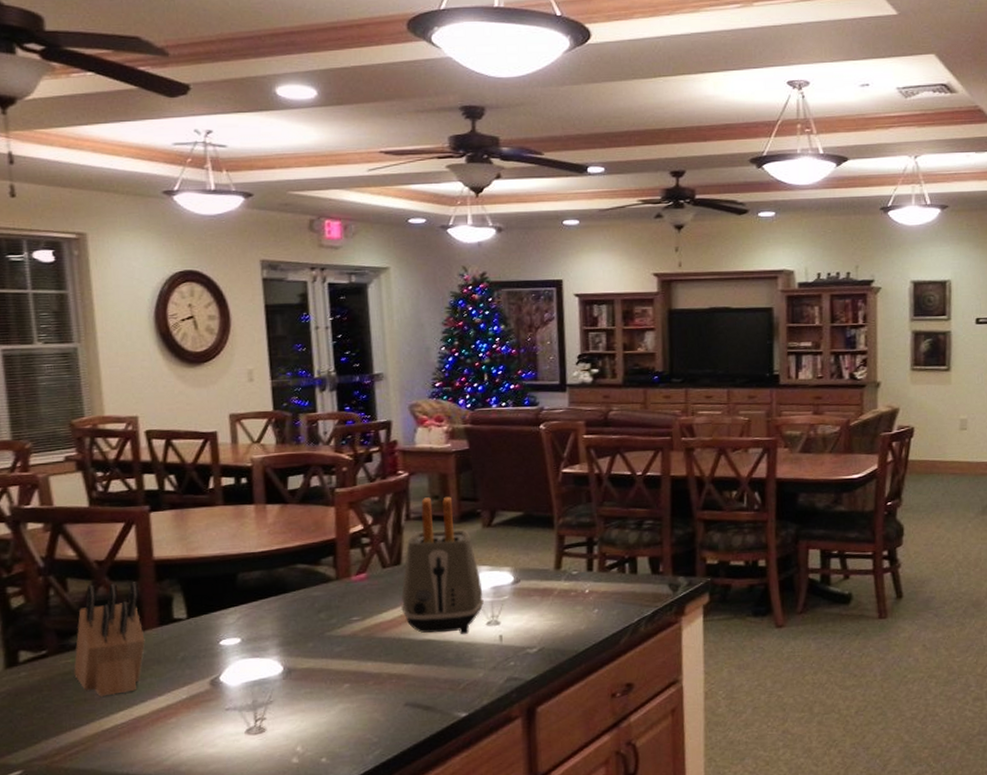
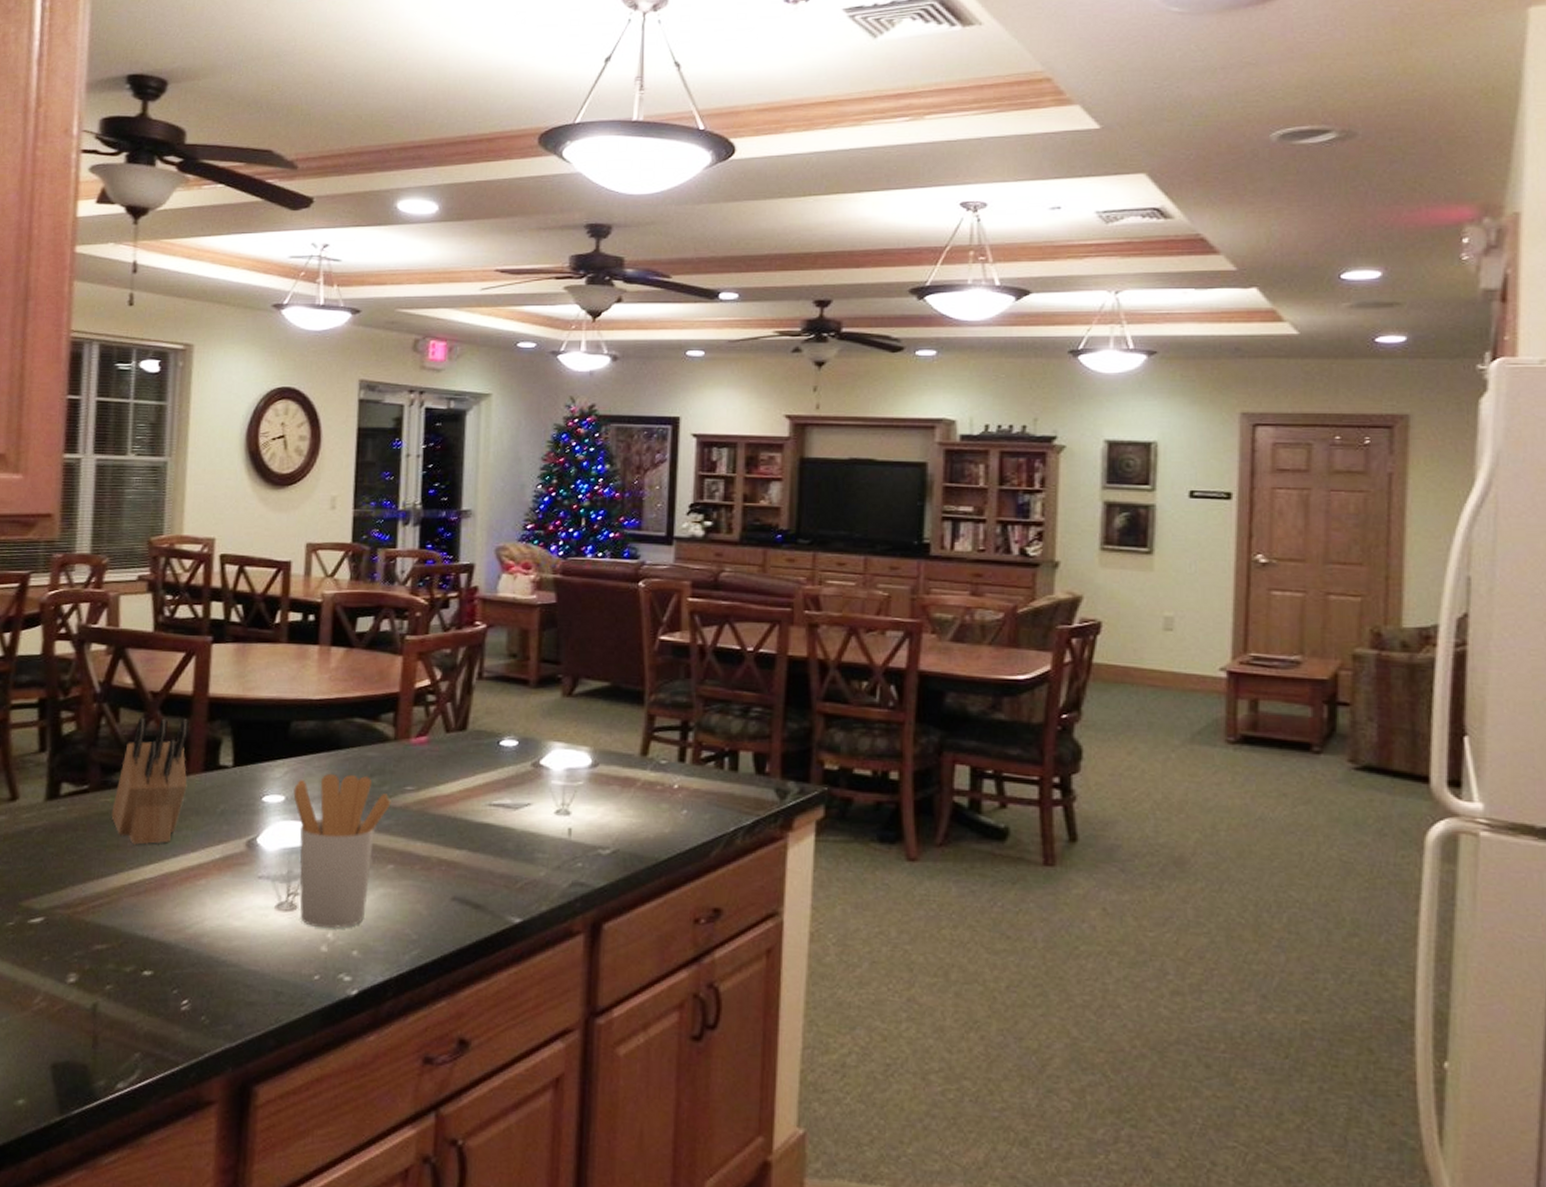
utensil holder: none [248,612,340,744] -> present [293,773,391,929]
toaster: present [400,496,484,635] -> none [460,655,555,823]

